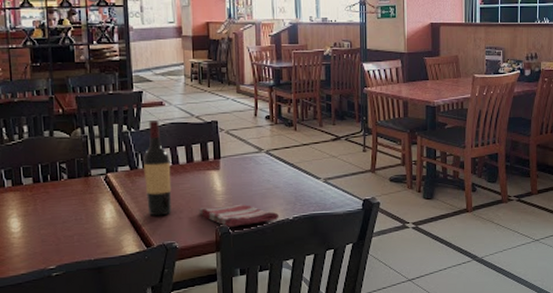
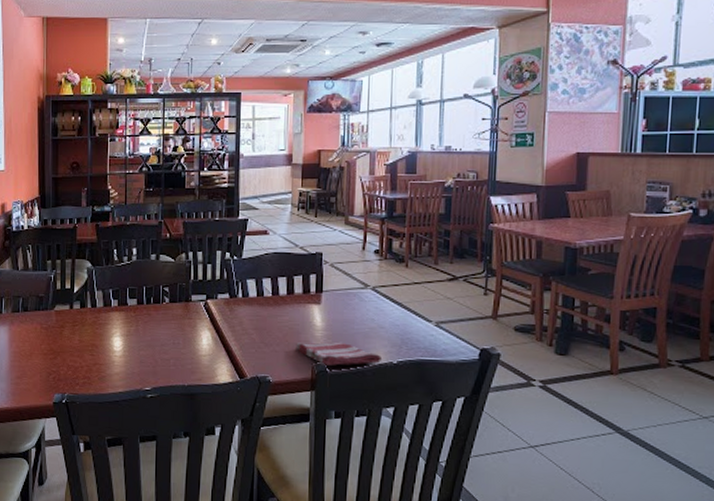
wine bottle: present [143,120,172,216] -> none [243,249,271,347]

